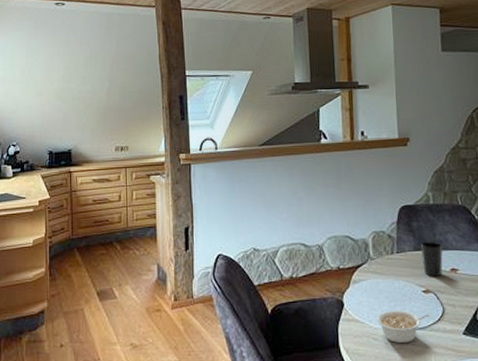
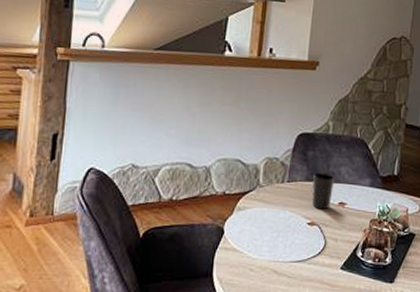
legume: present [376,310,430,343] -> none [255,240,311,275]

